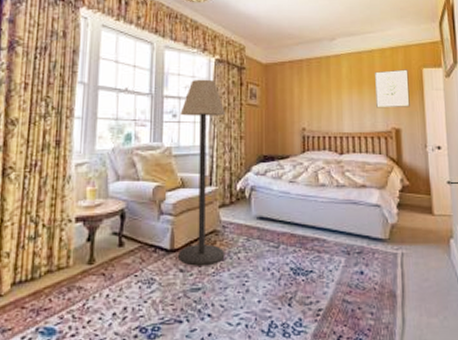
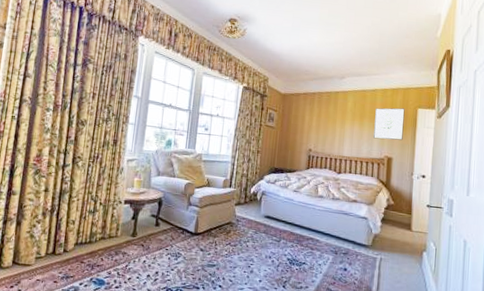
floor lamp: present [178,79,226,266] -> none [200,101,248,249]

